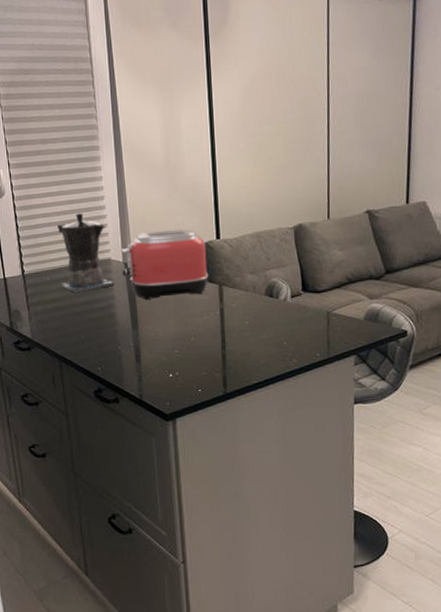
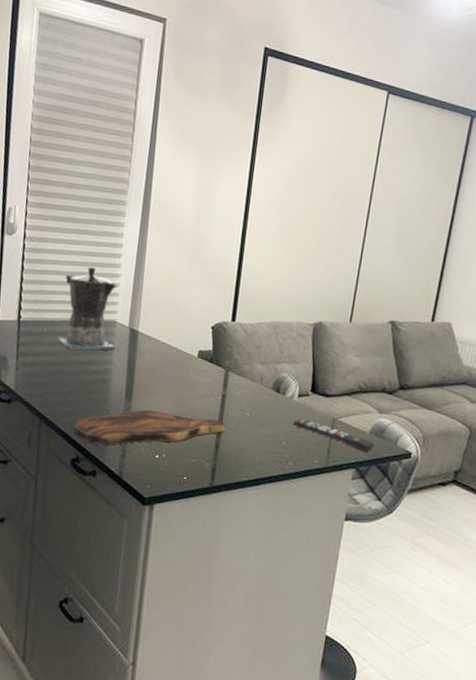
cutting board: none [91,332,229,375] -> present [73,409,226,446]
toaster: present [121,228,209,300] -> none [125,300,220,375]
remote control: none [290,317,371,338] -> present [292,418,375,452]

